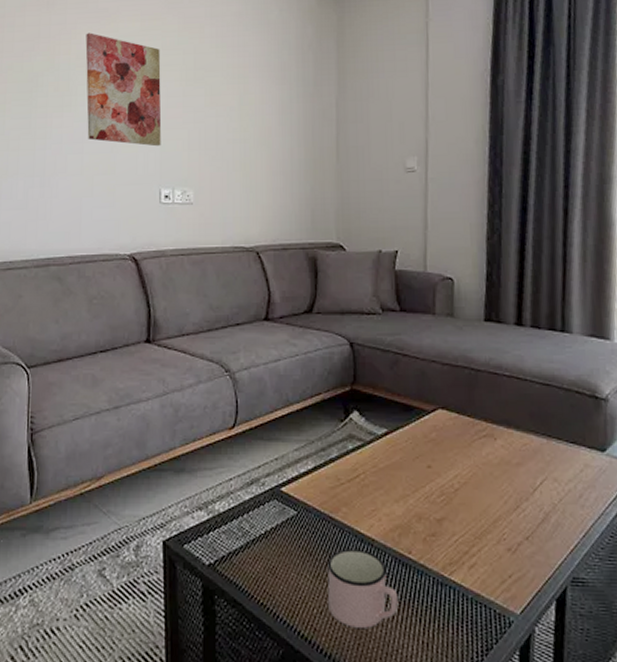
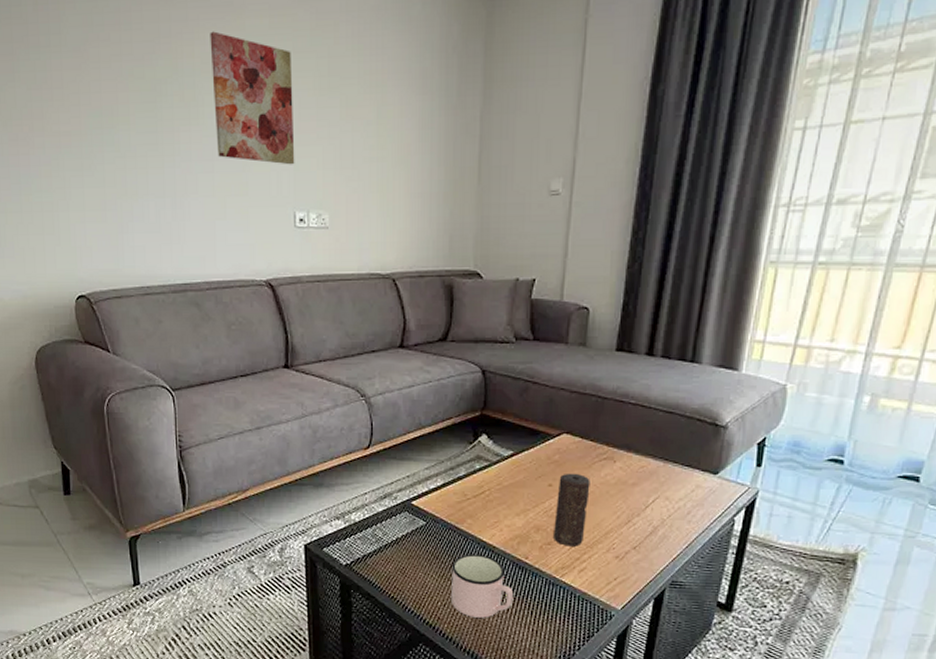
candle: none [436,452,472,538] -> present [552,473,590,547]

